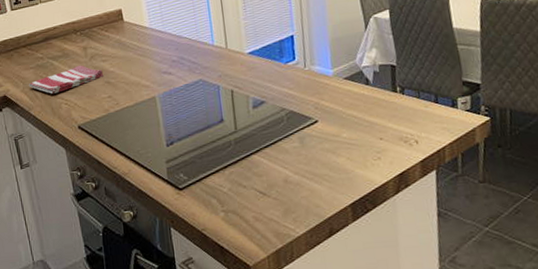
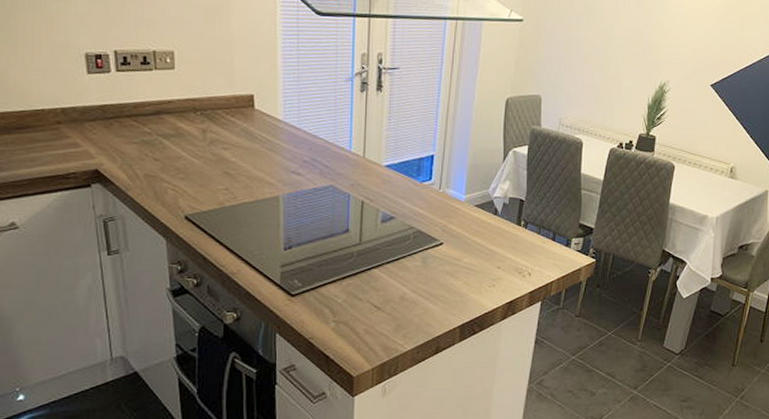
dish towel: present [28,65,104,94] -> none [128,149,223,176]

